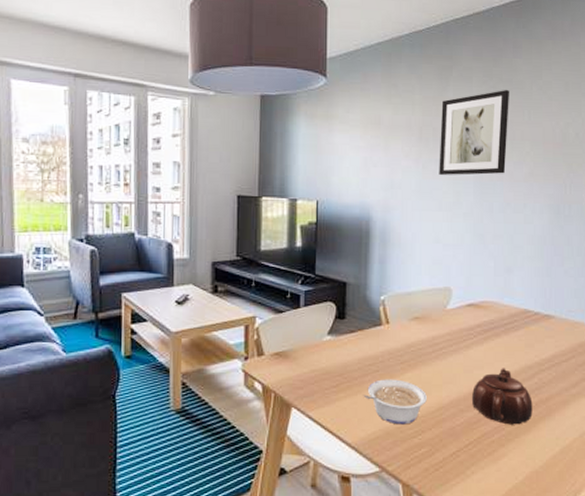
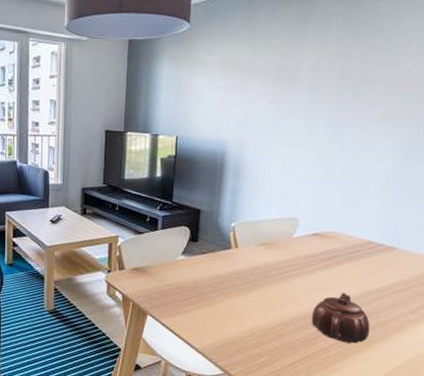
legume: present [363,379,427,425] -> none [211,296,269,336]
wall art: present [439,90,509,175] -> none [293,33,368,115]

